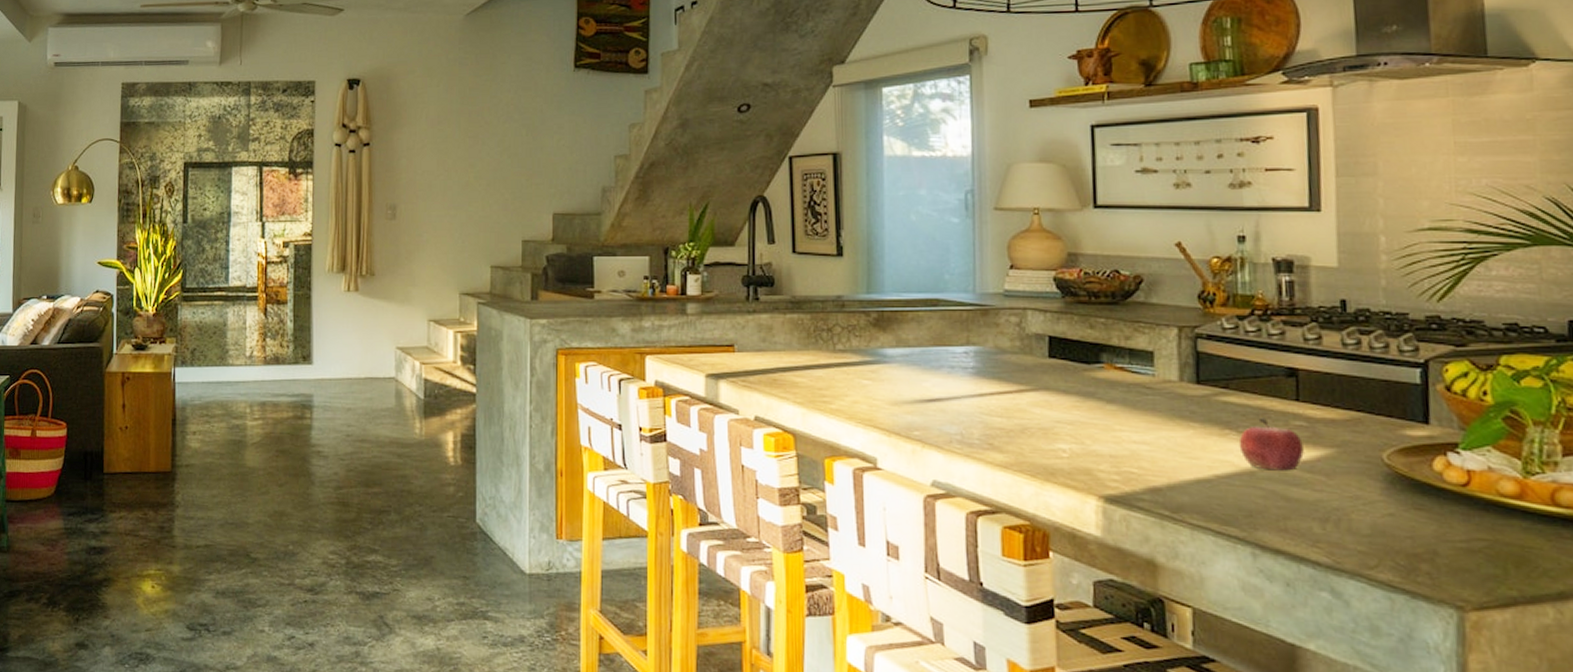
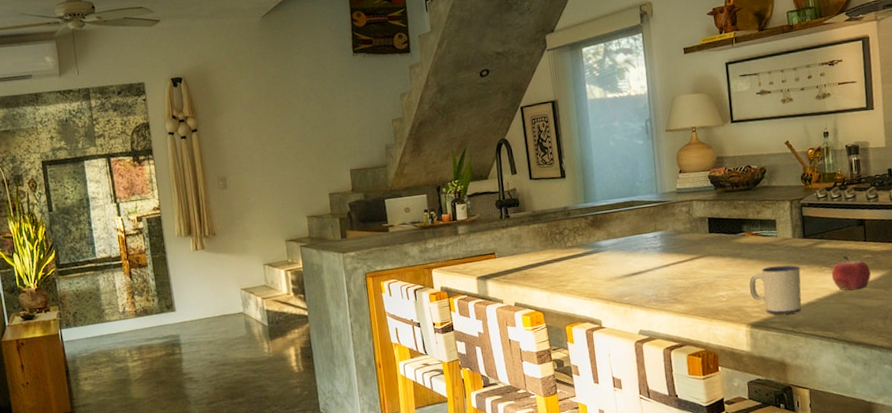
mug: none [1105,418,1189,491] -> present [749,265,802,315]

